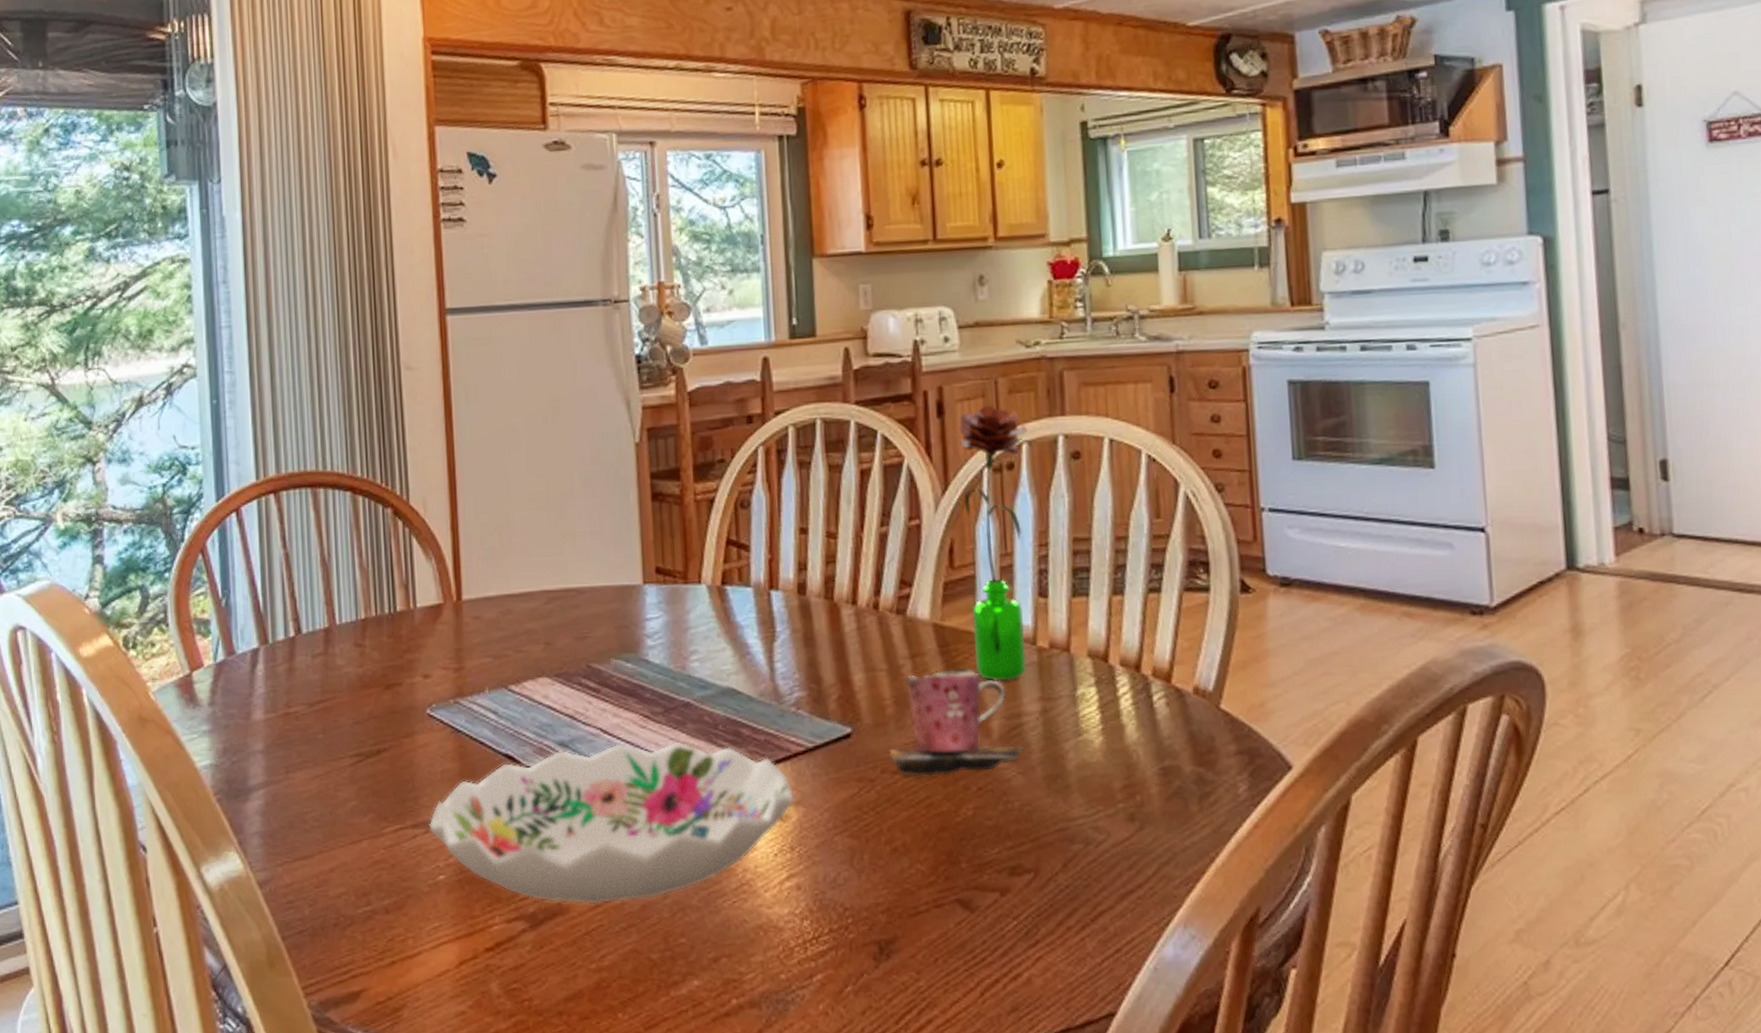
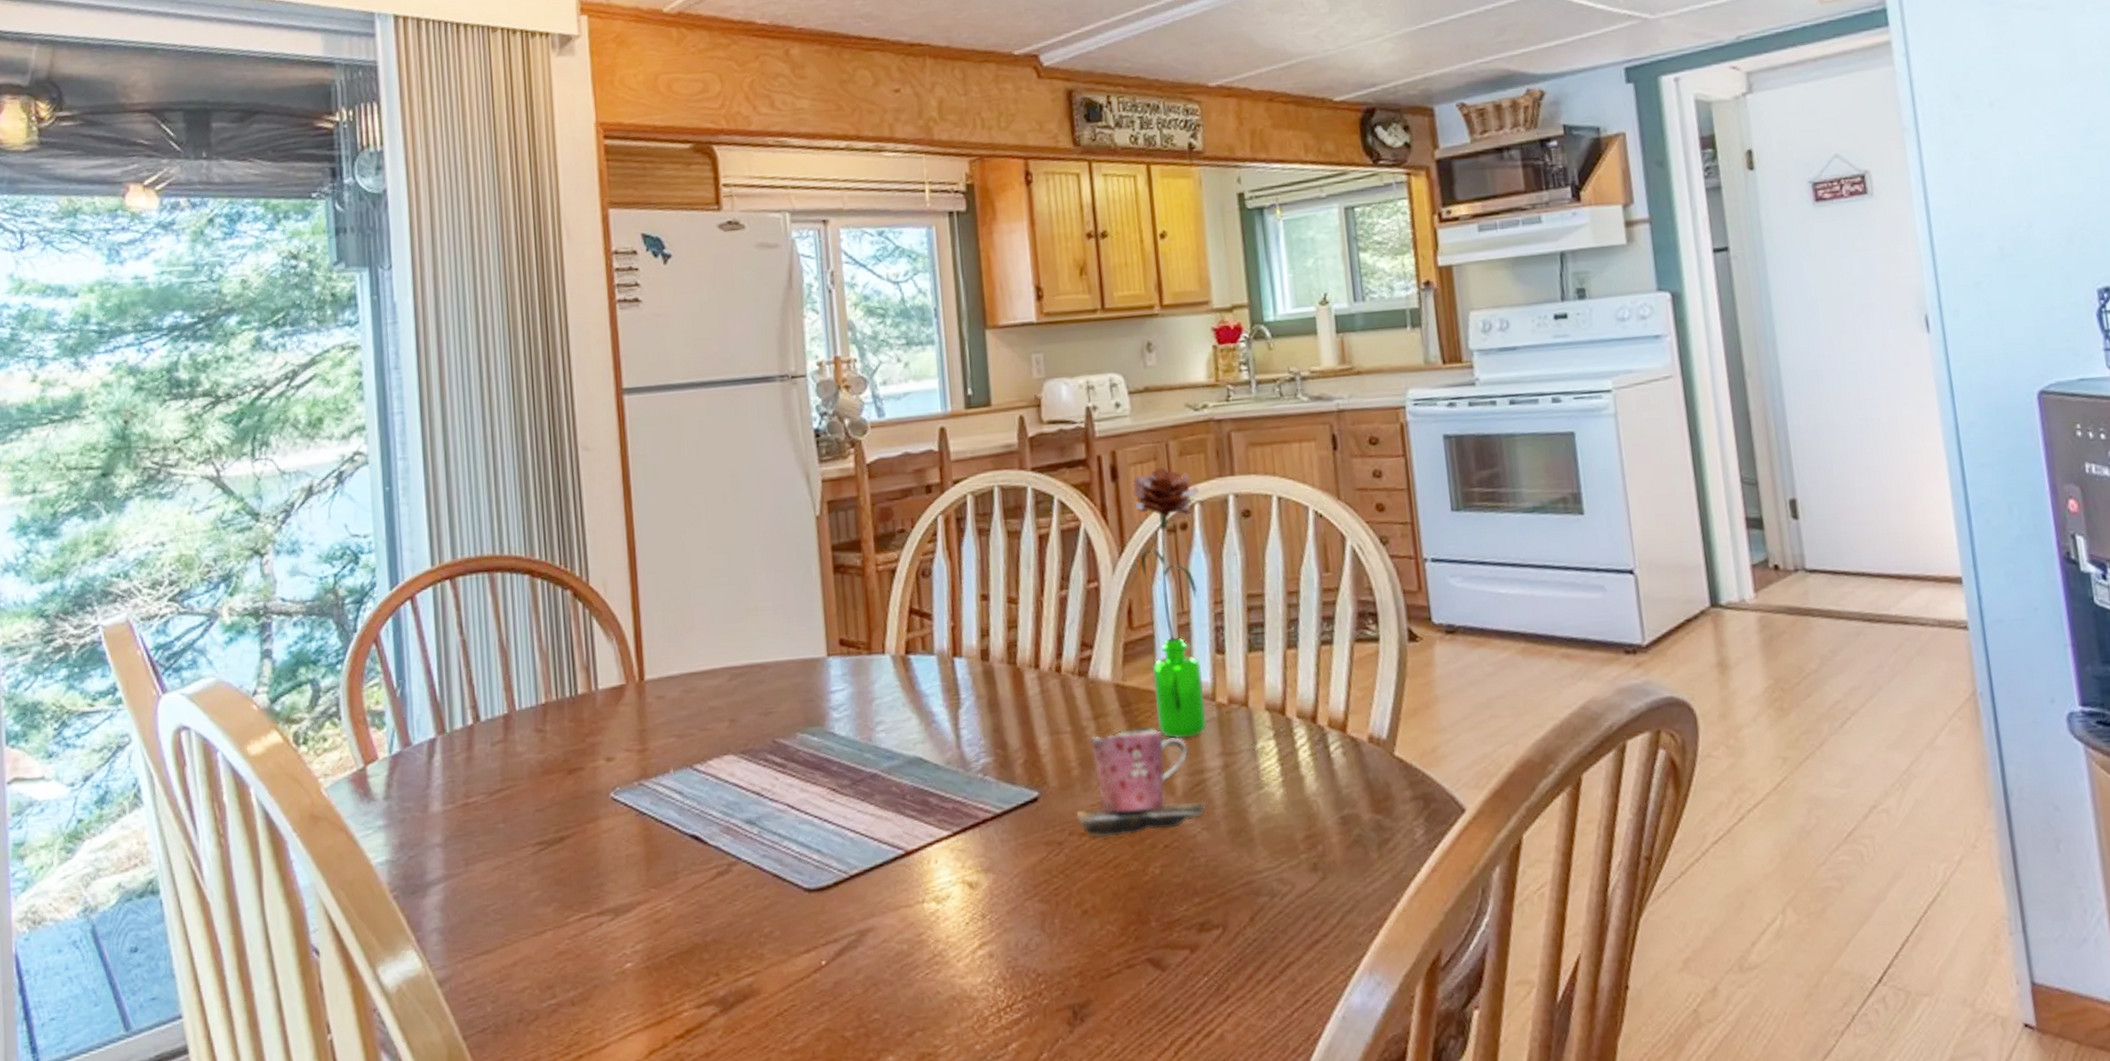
decorative bowl: present [428,741,795,904] -> none [614,813,984,985]

